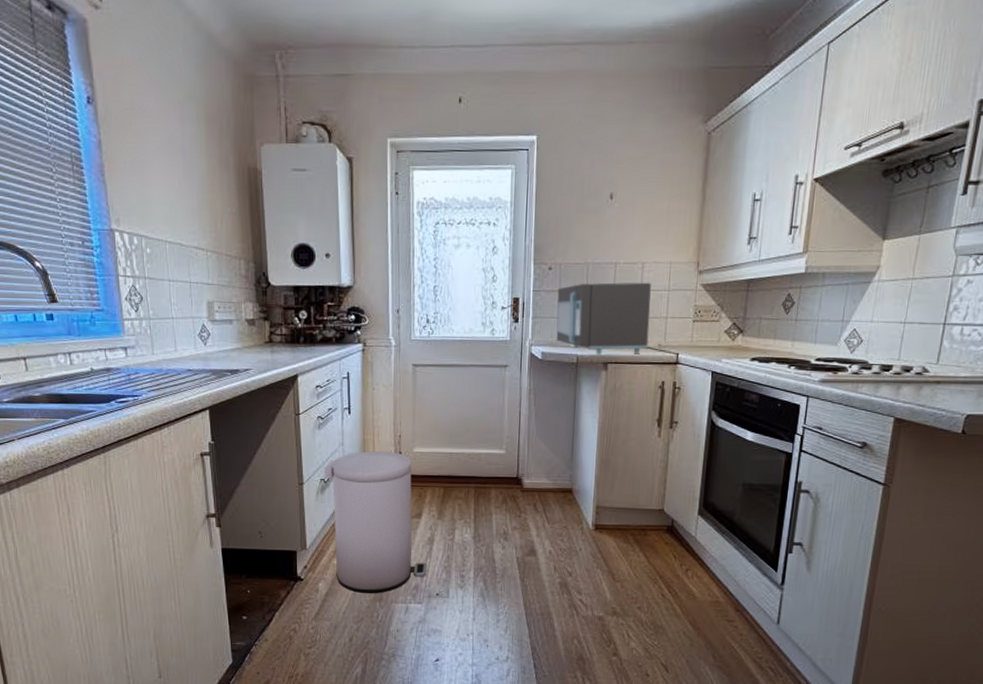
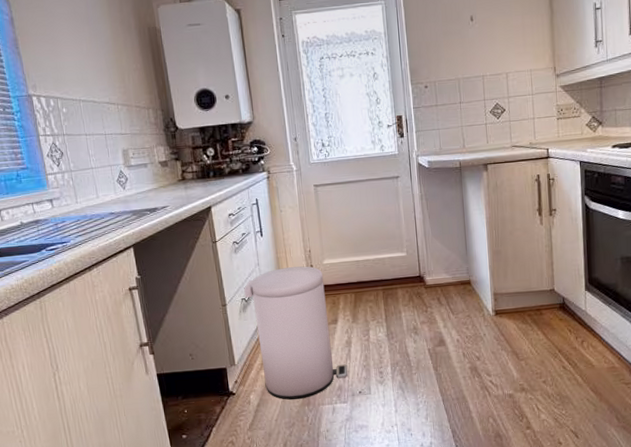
microwave: present [556,282,651,355] -> none [435,89,521,158]

